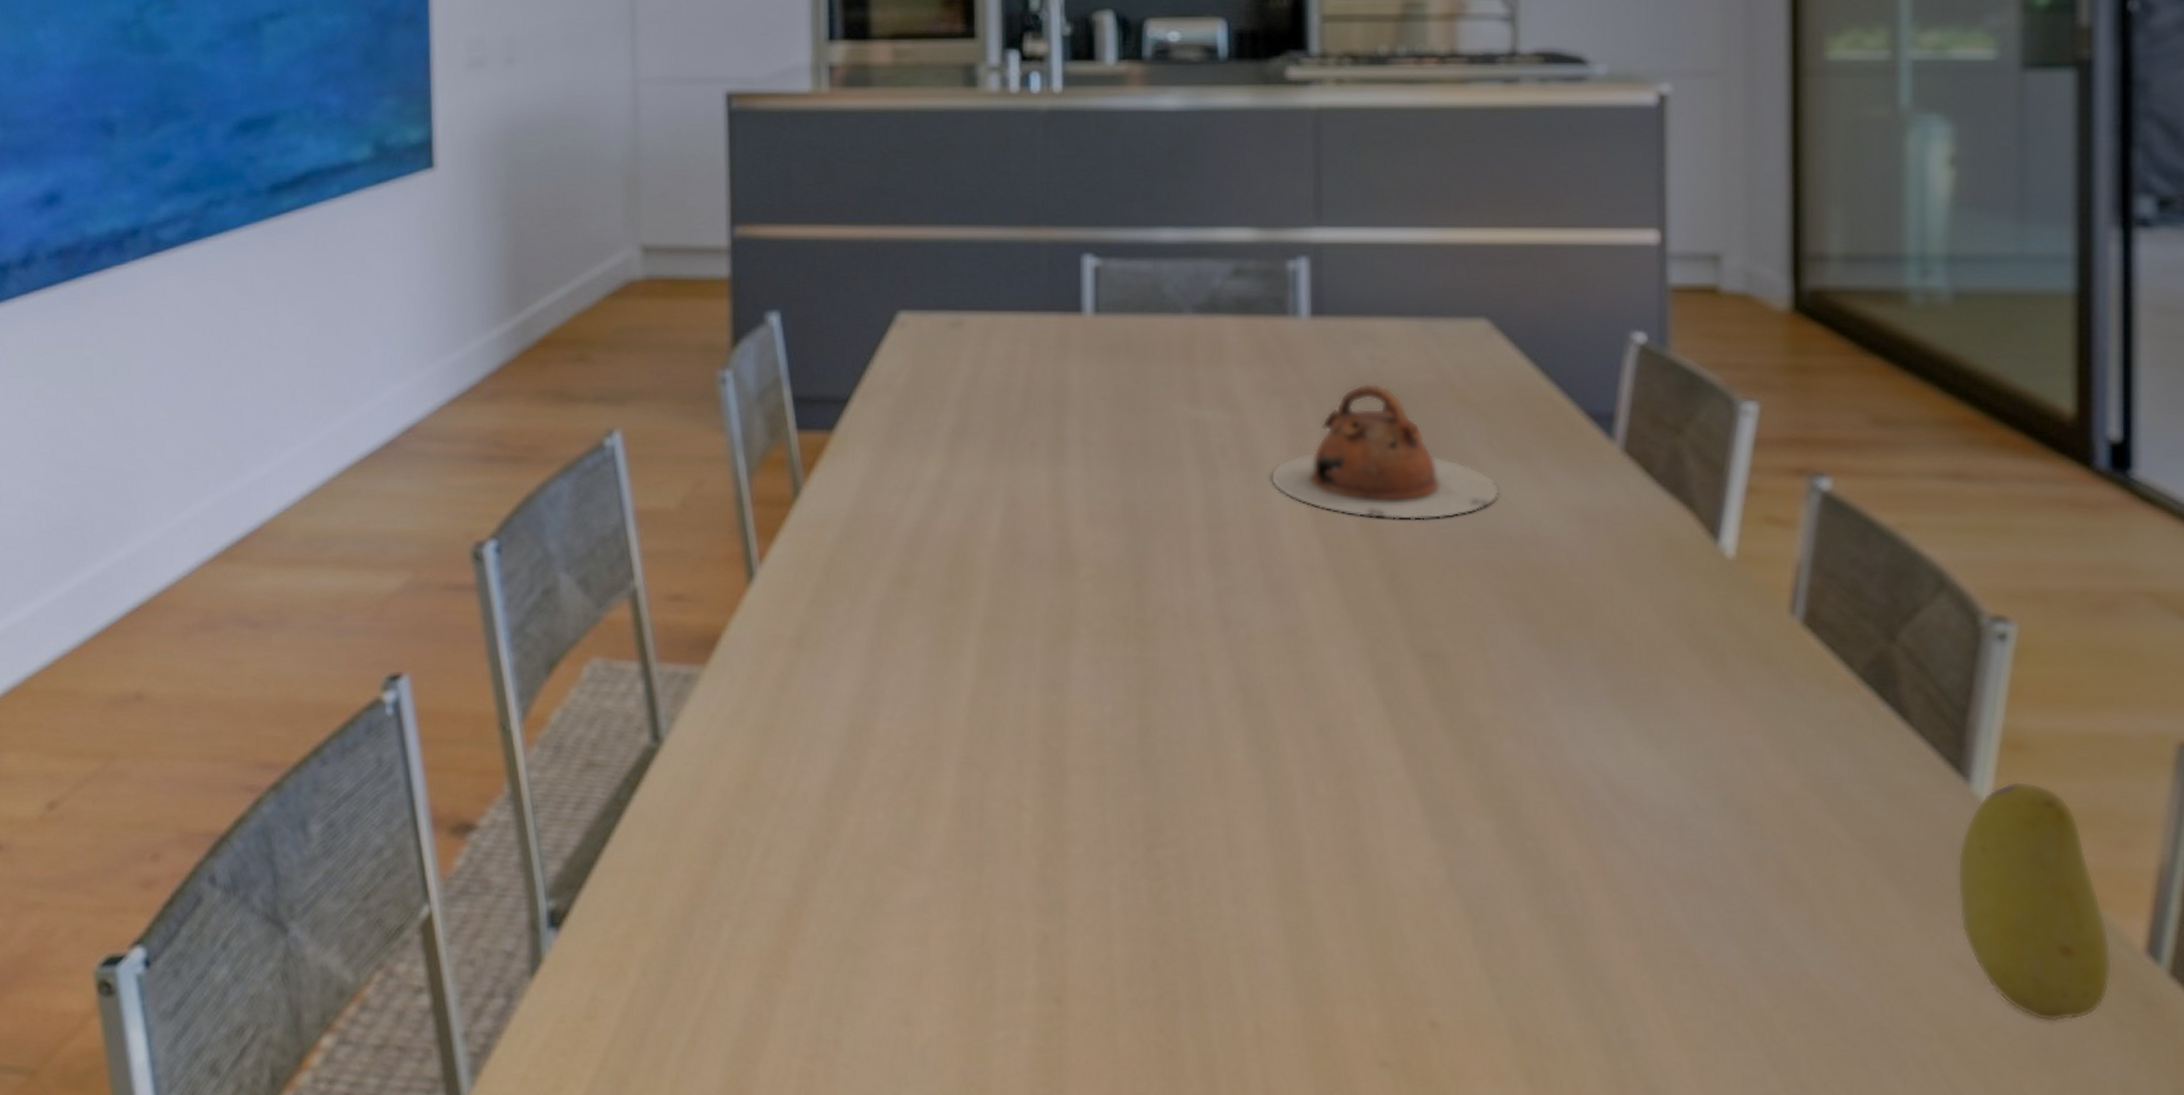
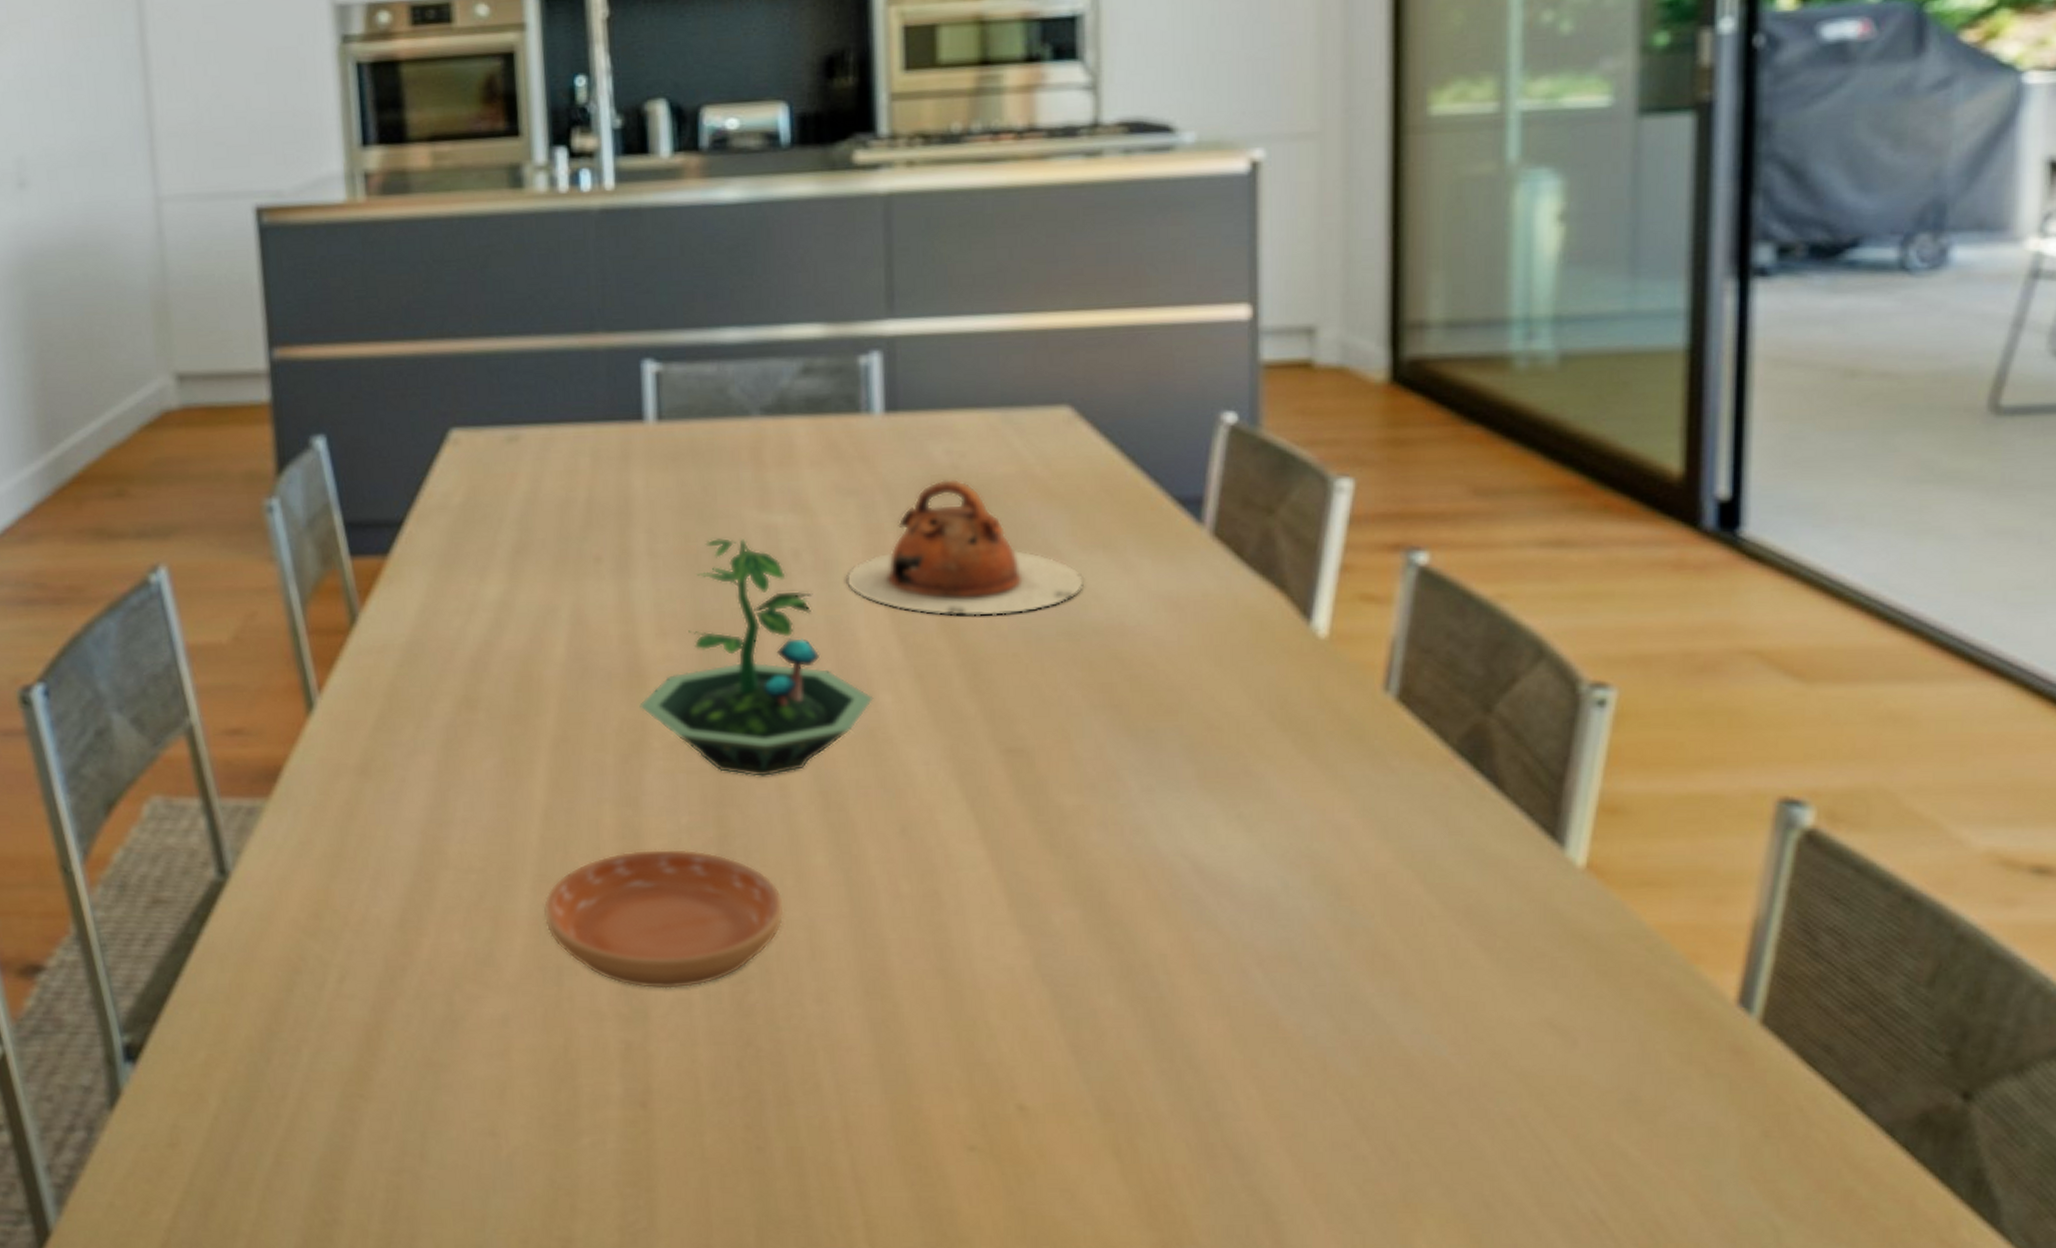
saucer: none [967,736,1204,881] -> present [543,848,785,989]
terrarium: none [1068,429,1295,670] -> present [639,537,874,778]
fruit: present [1957,782,2112,1022] -> none [1549,845,1703,1074]

